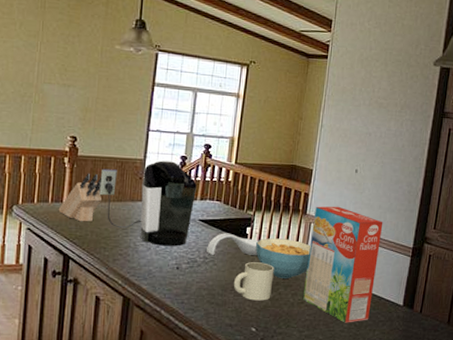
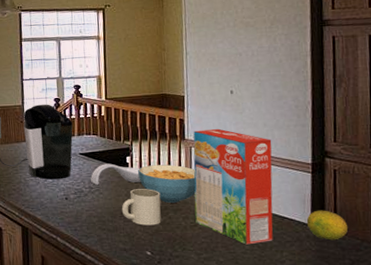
fruit: none [399,292,431,321] -> present [306,210,347,241]

